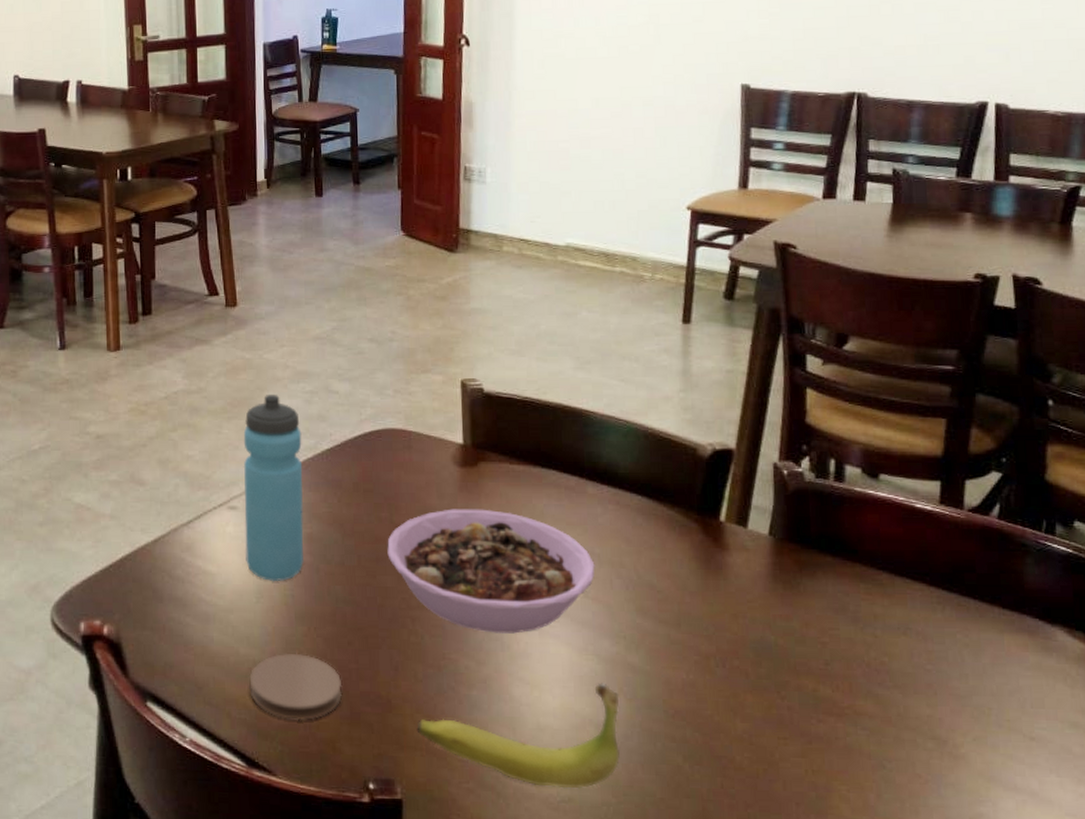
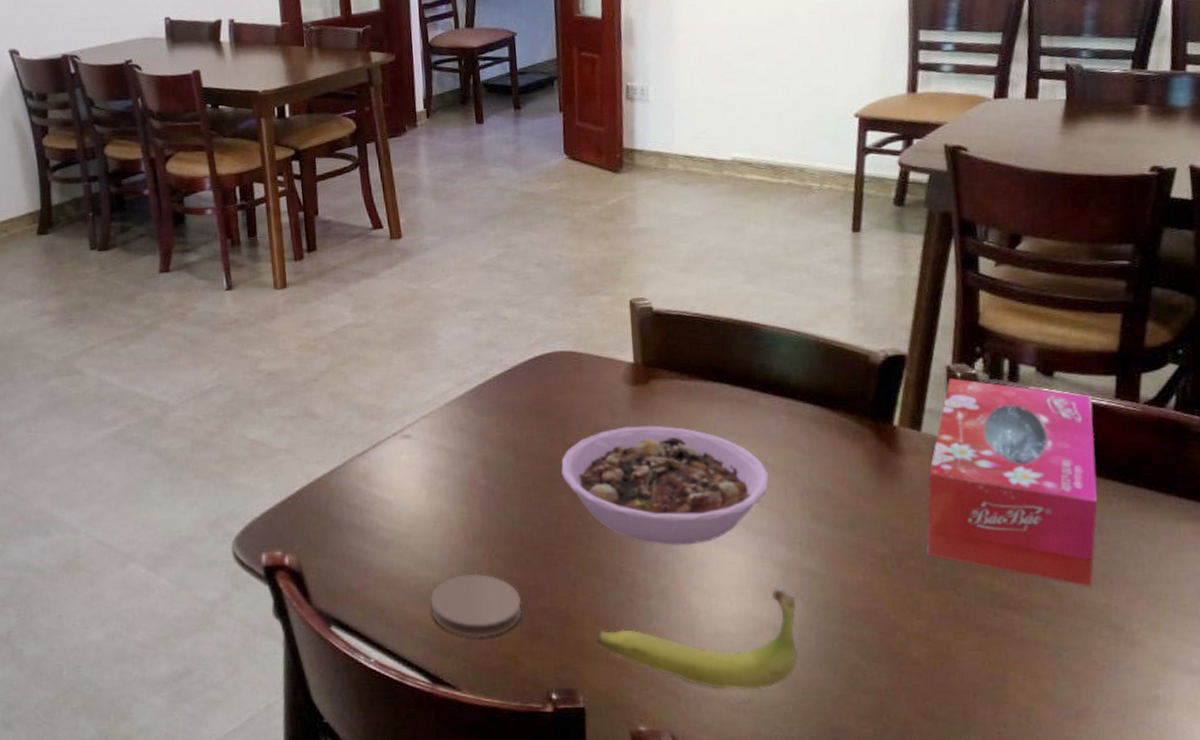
water bottle: present [243,394,305,582] -> none [413,323,480,506]
tissue box: none [751,476,922,696] -> present [926,378,1097,586]

